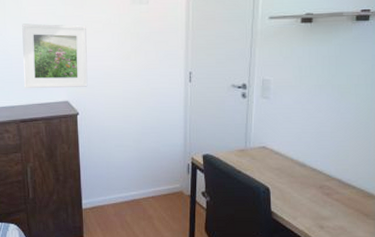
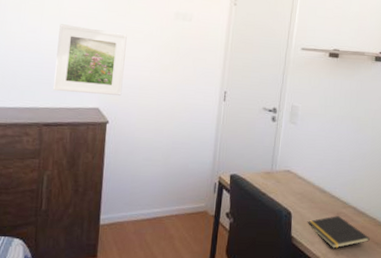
notepad: none [287,189,358,222] -> present [307,216,370,249]

